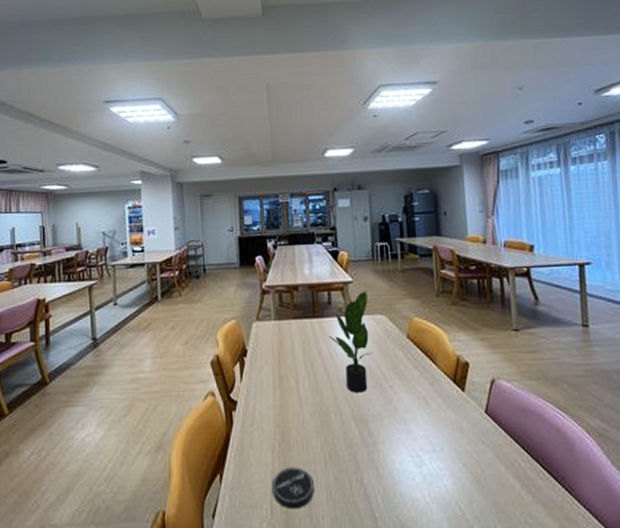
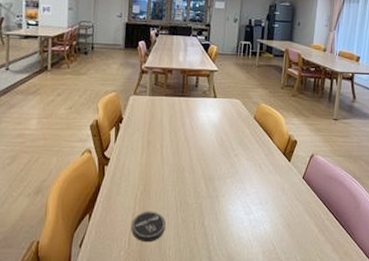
potted plant: present [329,290,375,393] -> none [192,78,228,158]

